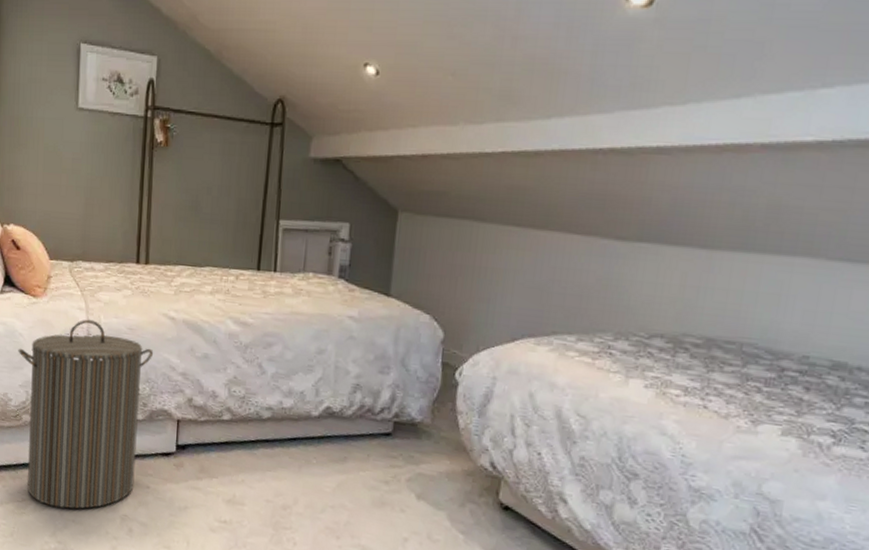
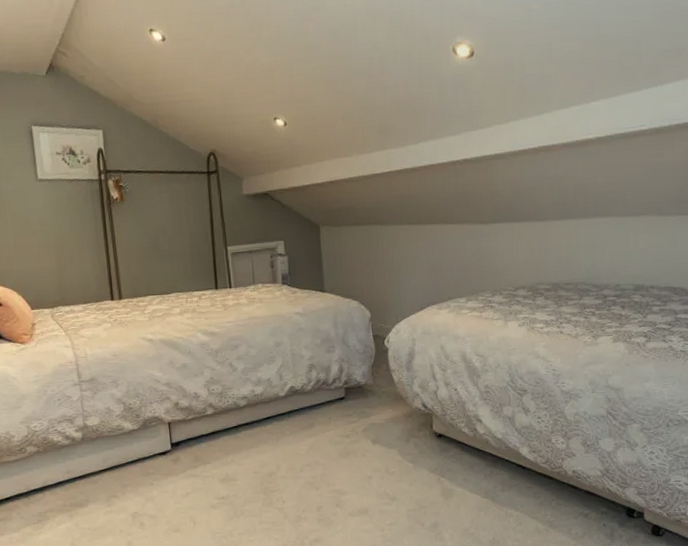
laundry hamper: present [18,319,154,509] -> none [13,354,139,521]

